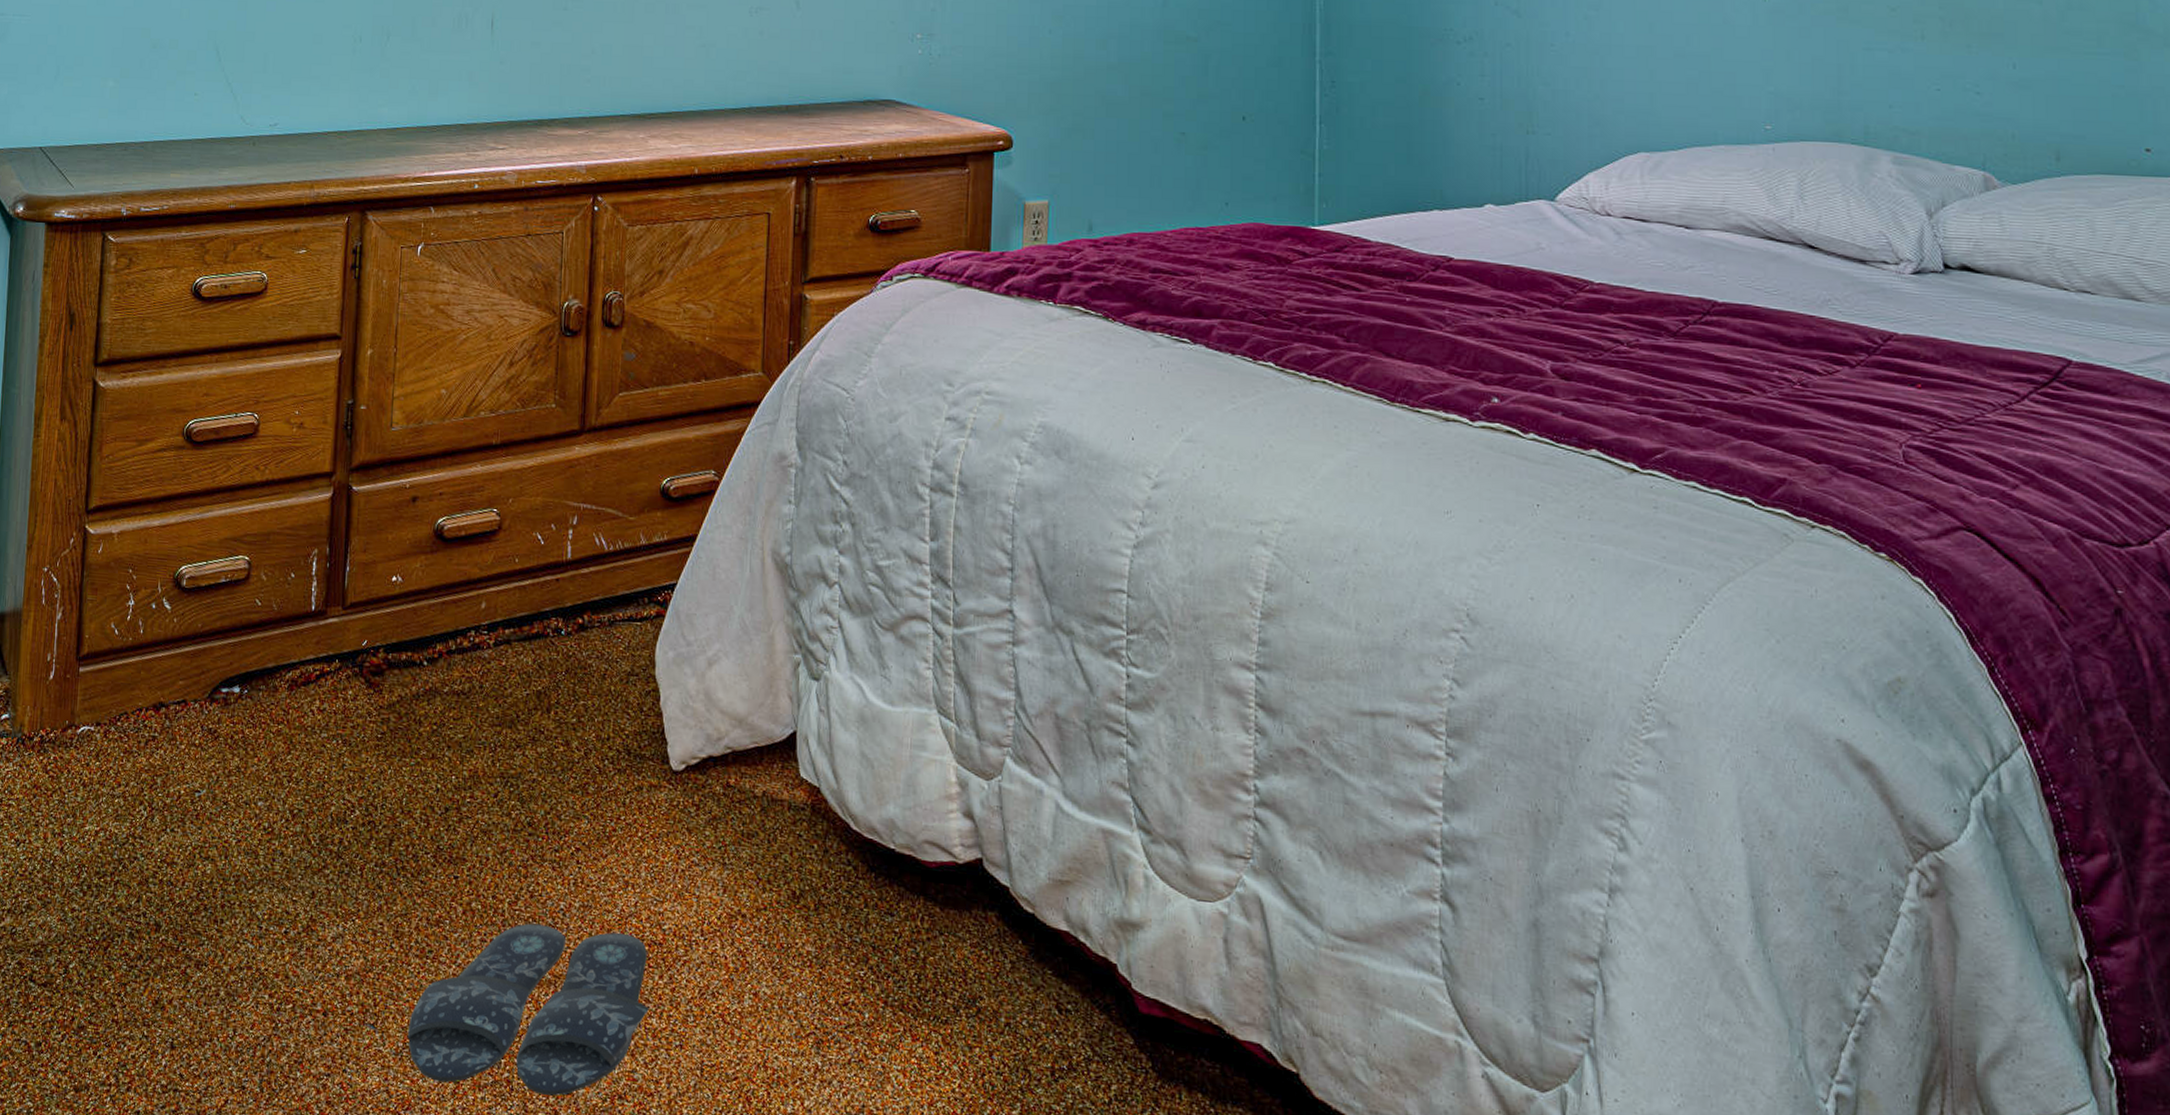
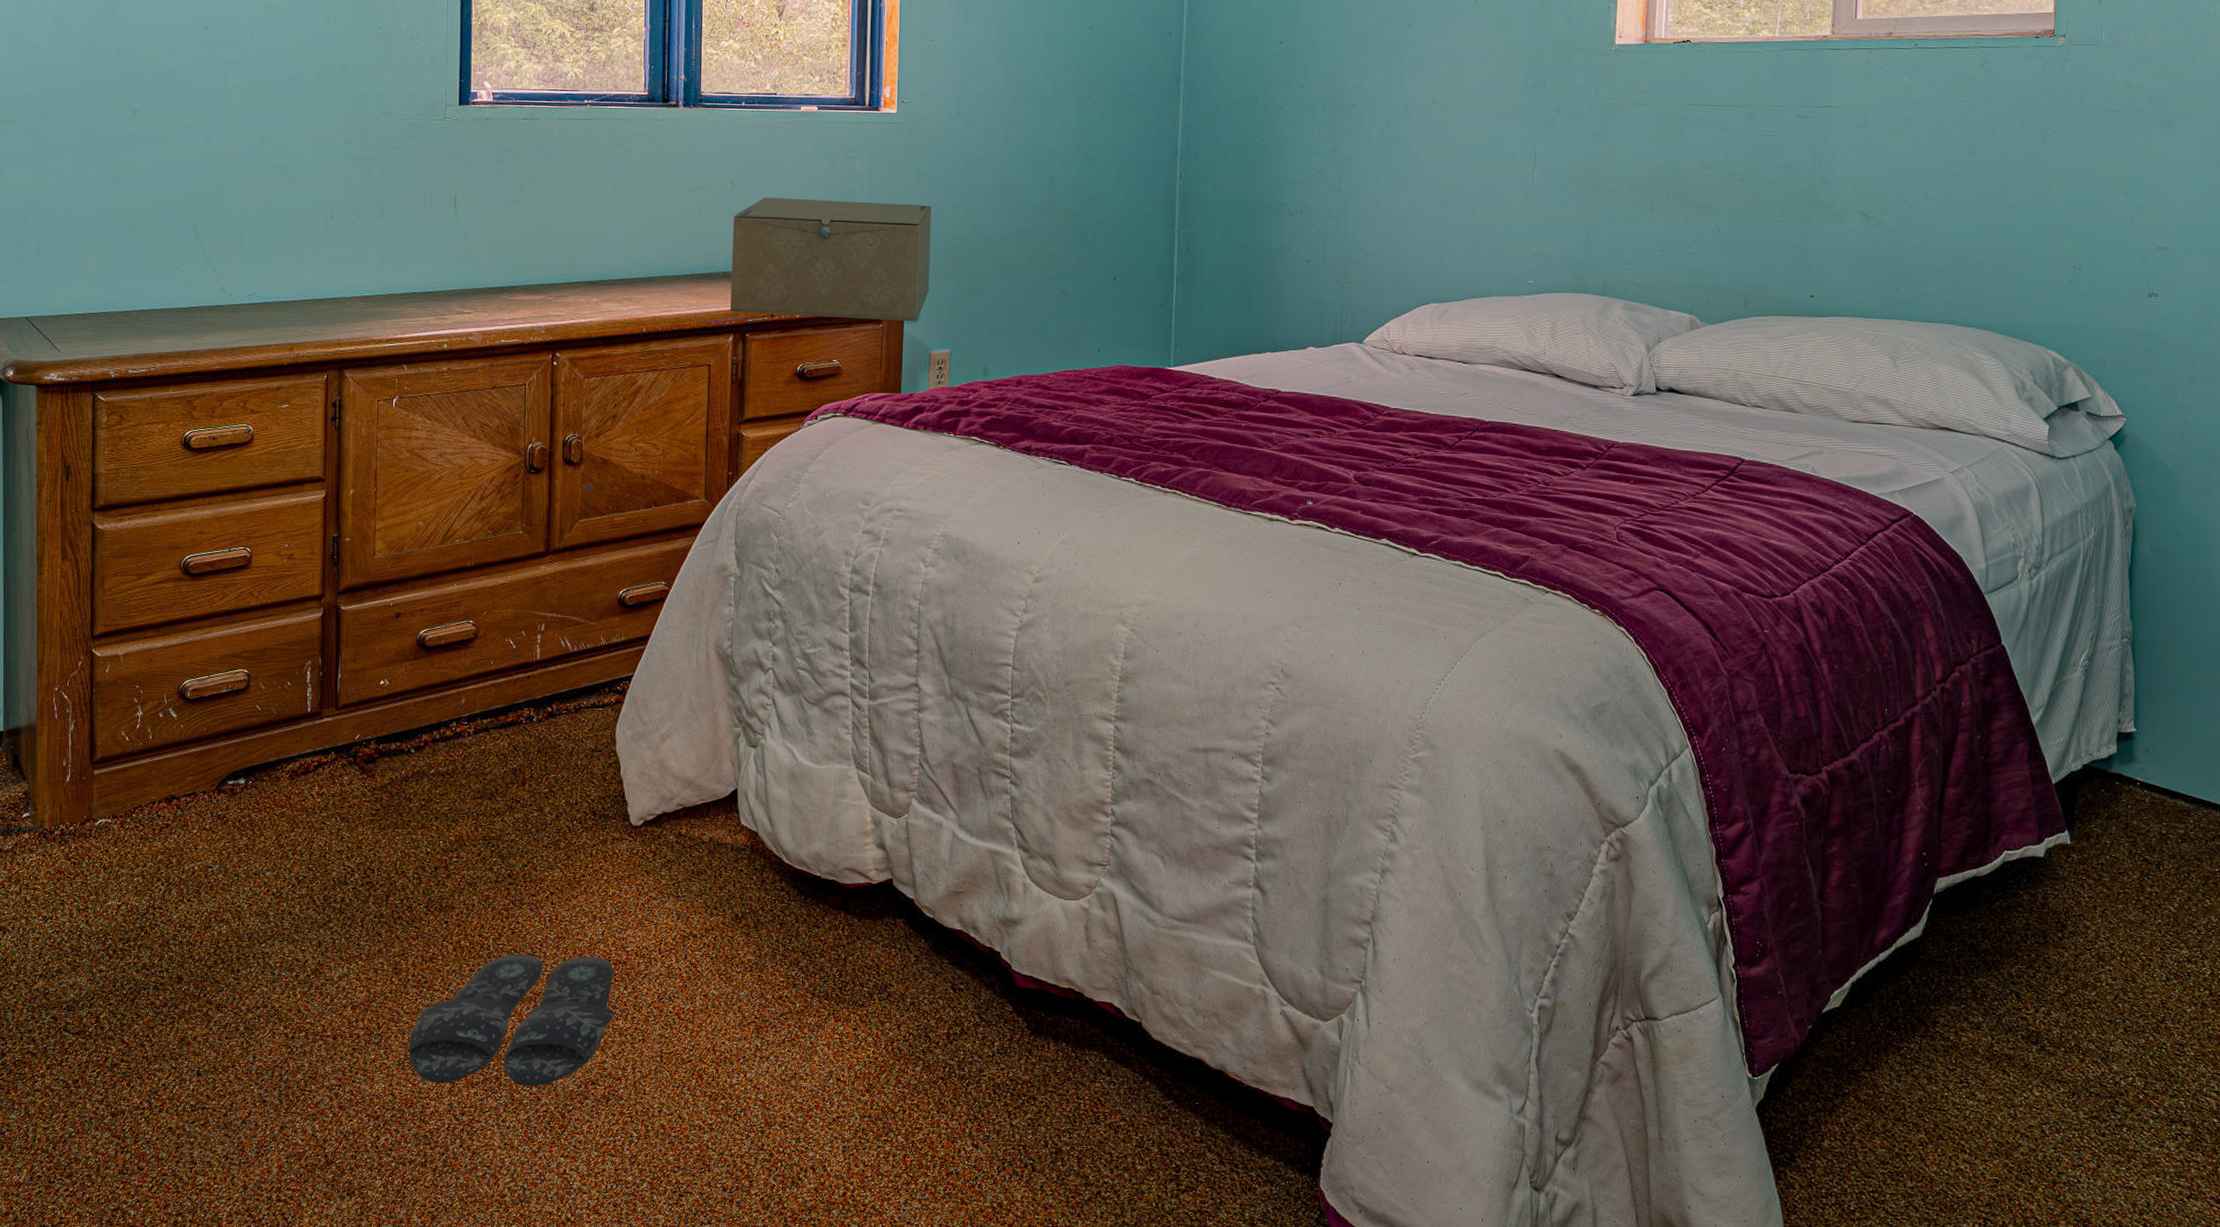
decorative box: none [793,19,1025,167] -> present [730,197,931,322]

